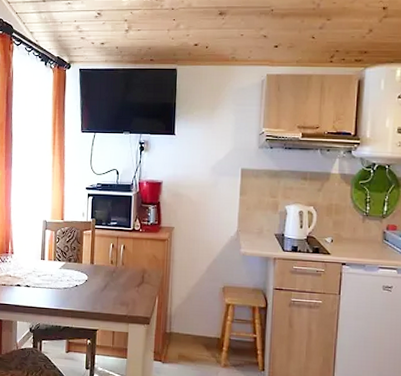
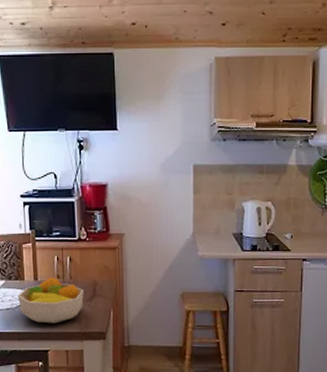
fruit bowl: none [74,261,133,305] -> present [17,276,84,324]

